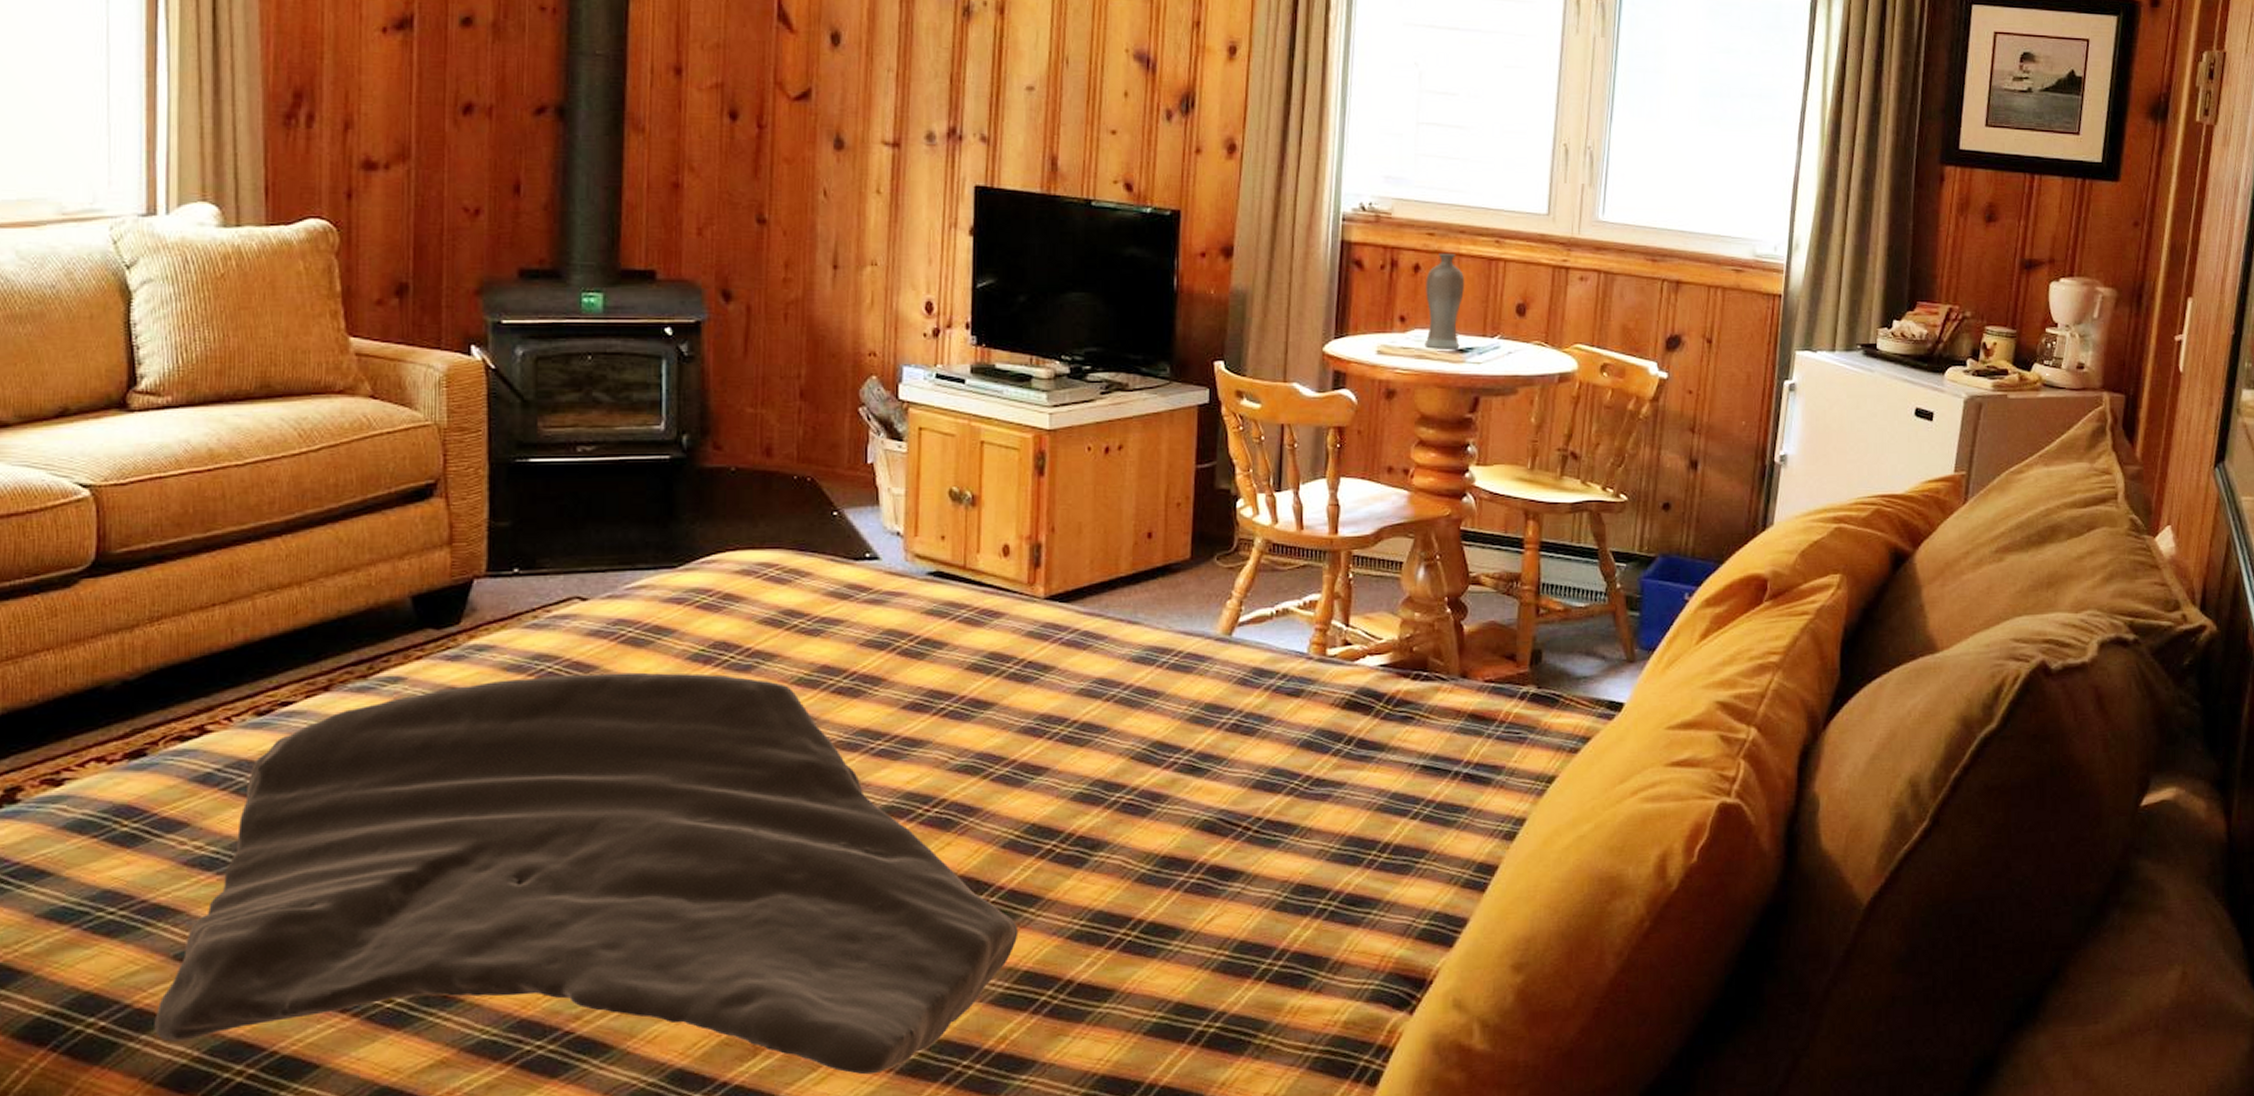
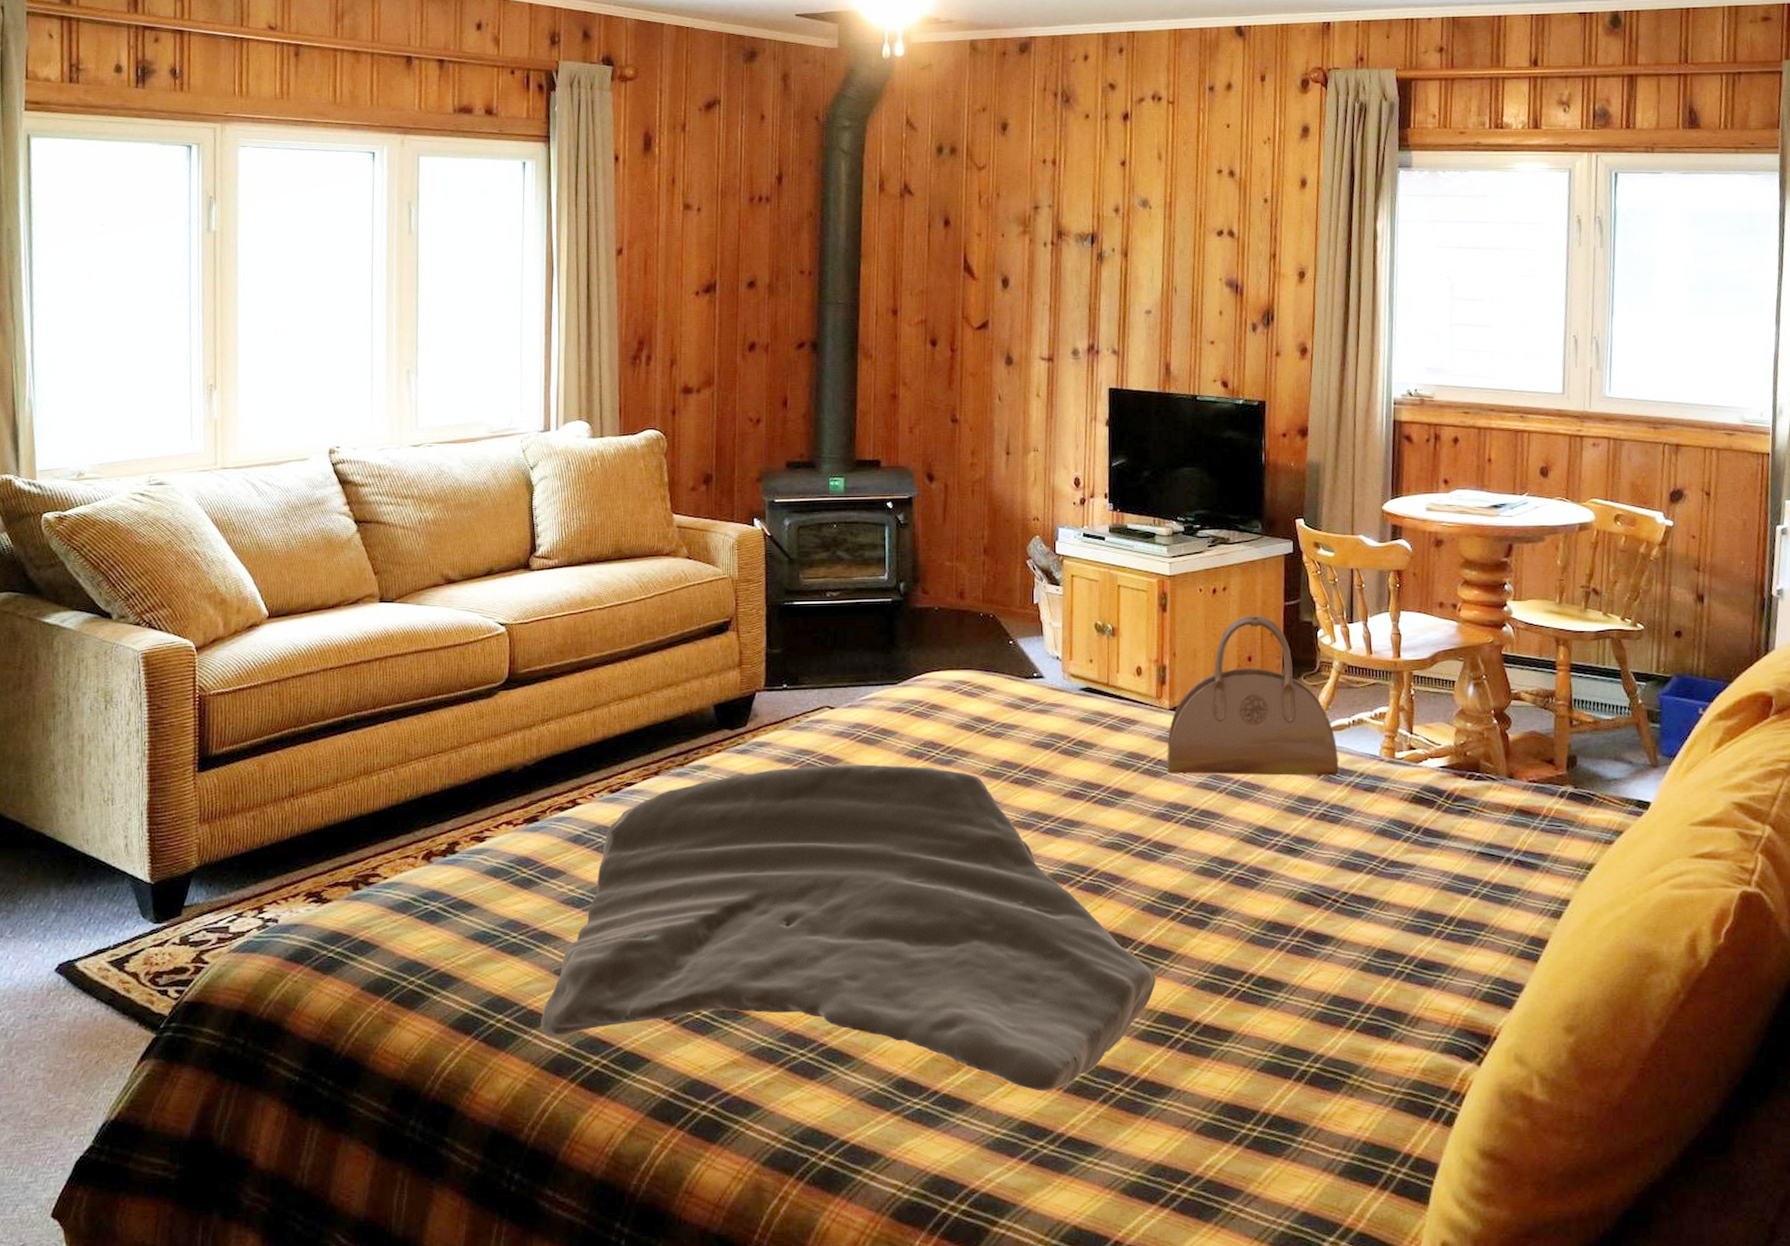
handbag: none [1038,480,1257,680] -> present [1166,614,1339,777]
vase: present [1424,252,1465,351] -> none [1464,427,1497,507]

